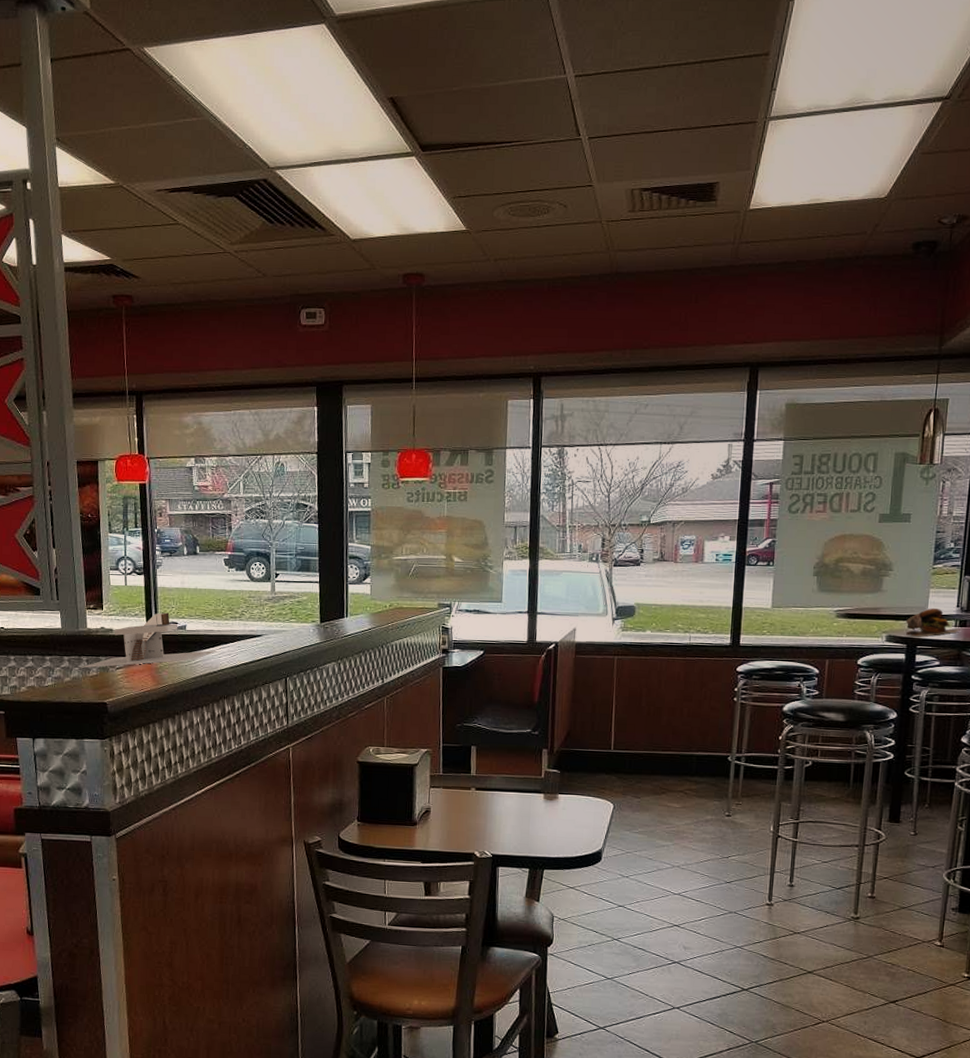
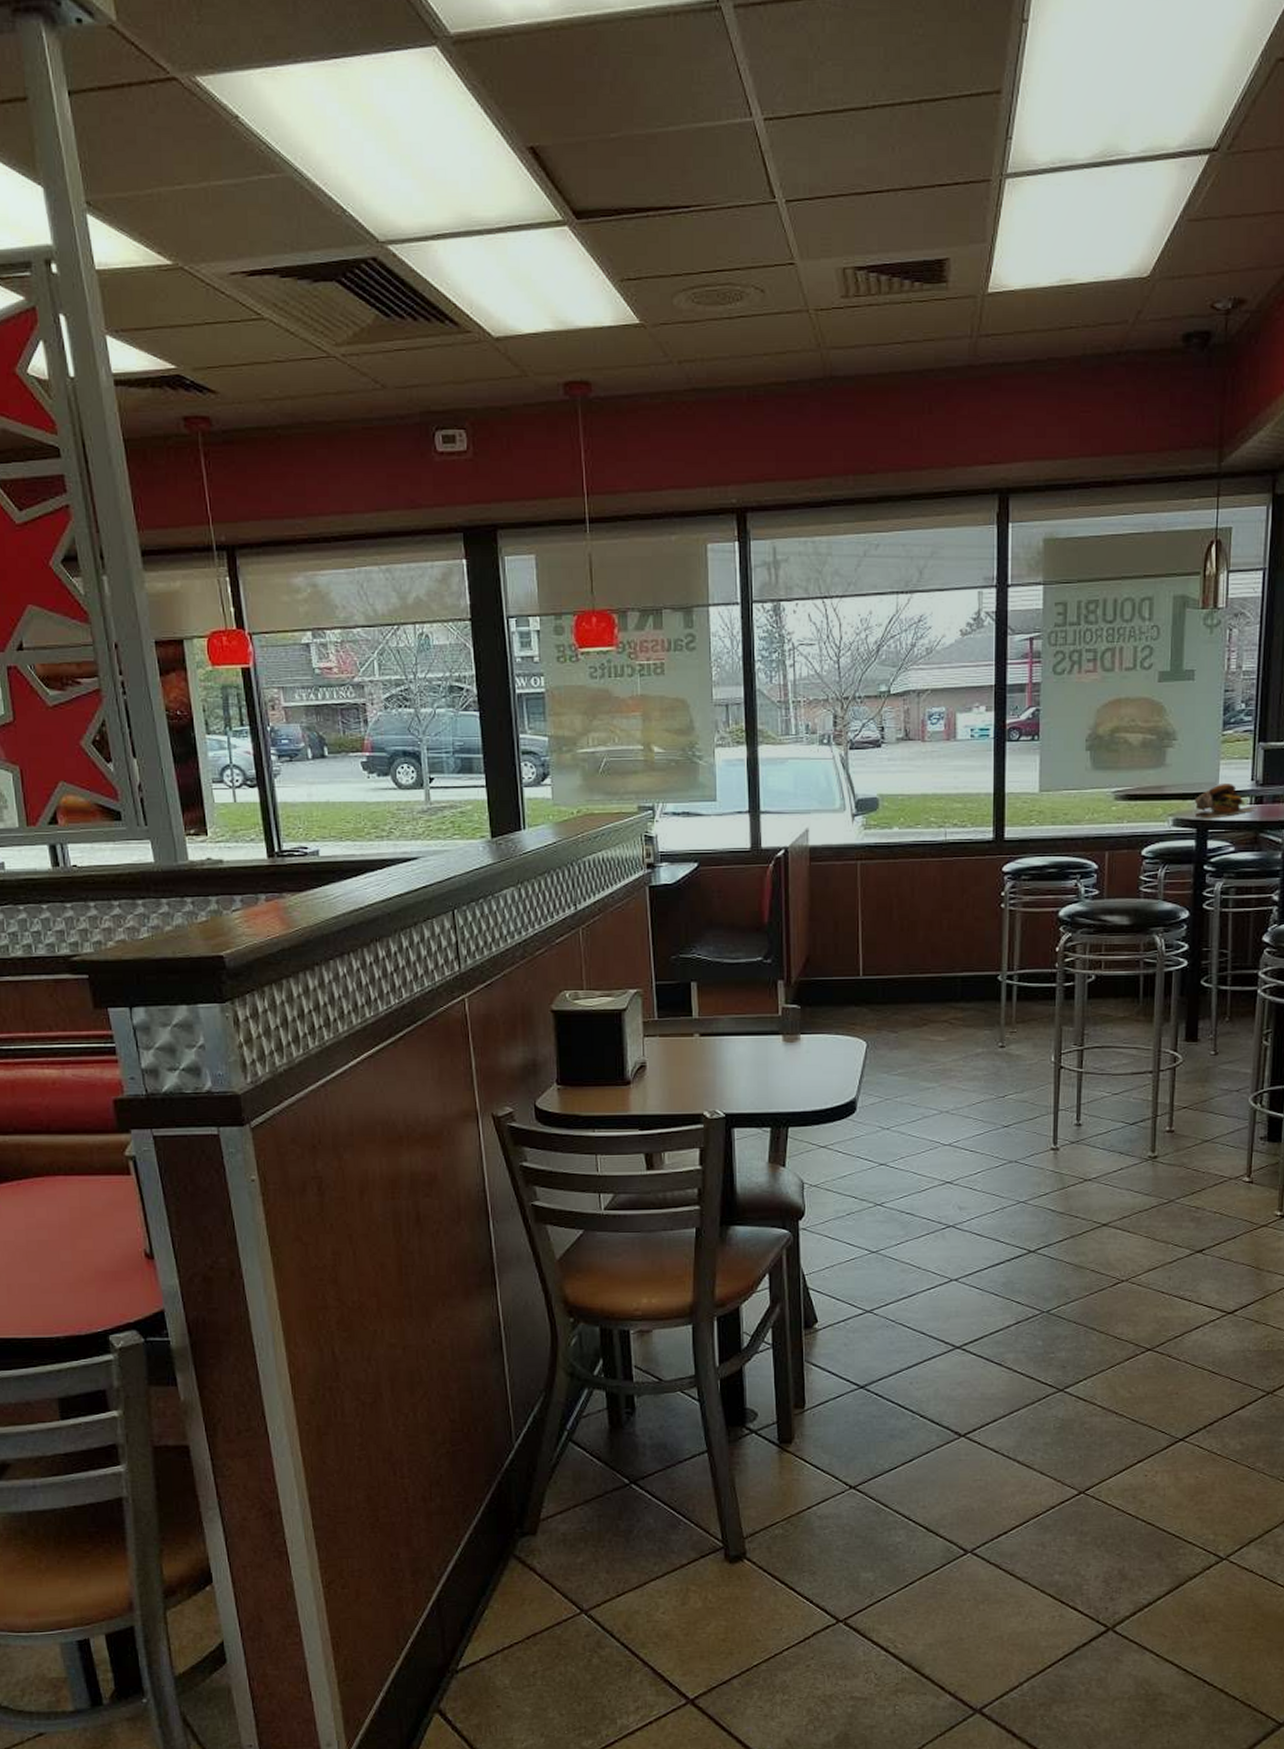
takeout container: present [79,612,217,668] -> none [183,835,362,913]

